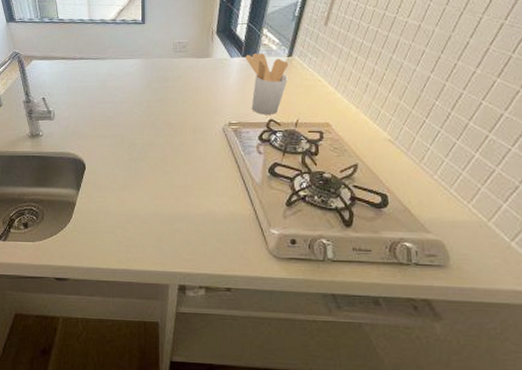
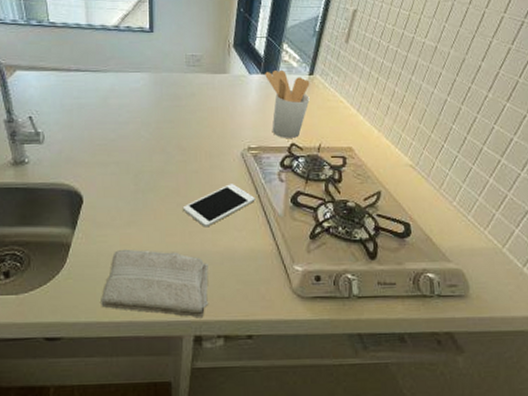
washcloth: none [100,208,192,270] -> present [101,249,209,318]
cell phone: none [169,155,235,193] -> present [182,184,256,228]

